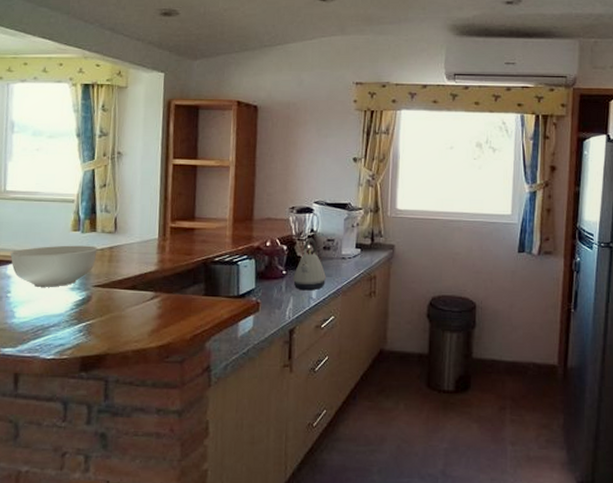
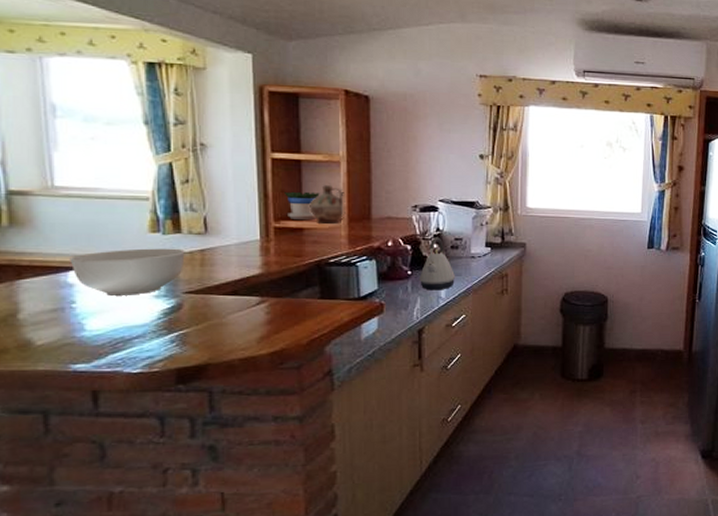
flowerpot: none [181,194,210,221] -> present [285,191,320,221]
ceramic jug: none [201,188,232,224] -> present [310,185,346,223]

